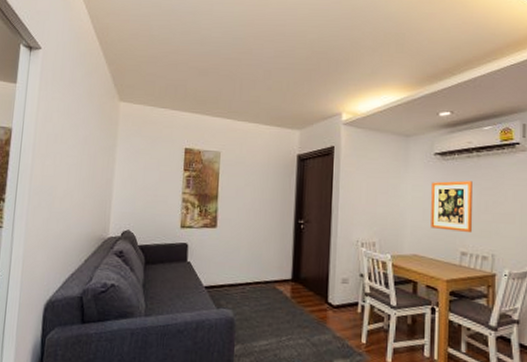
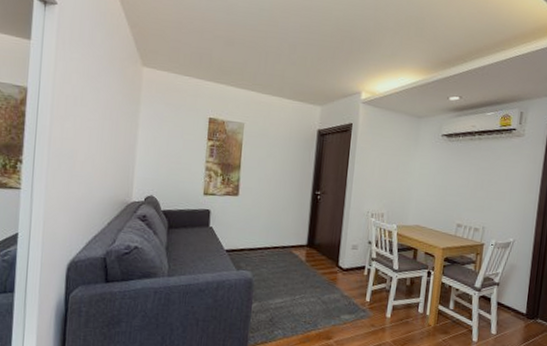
wall art: present [431,180,473,232] -> none [433,160,473,207]

